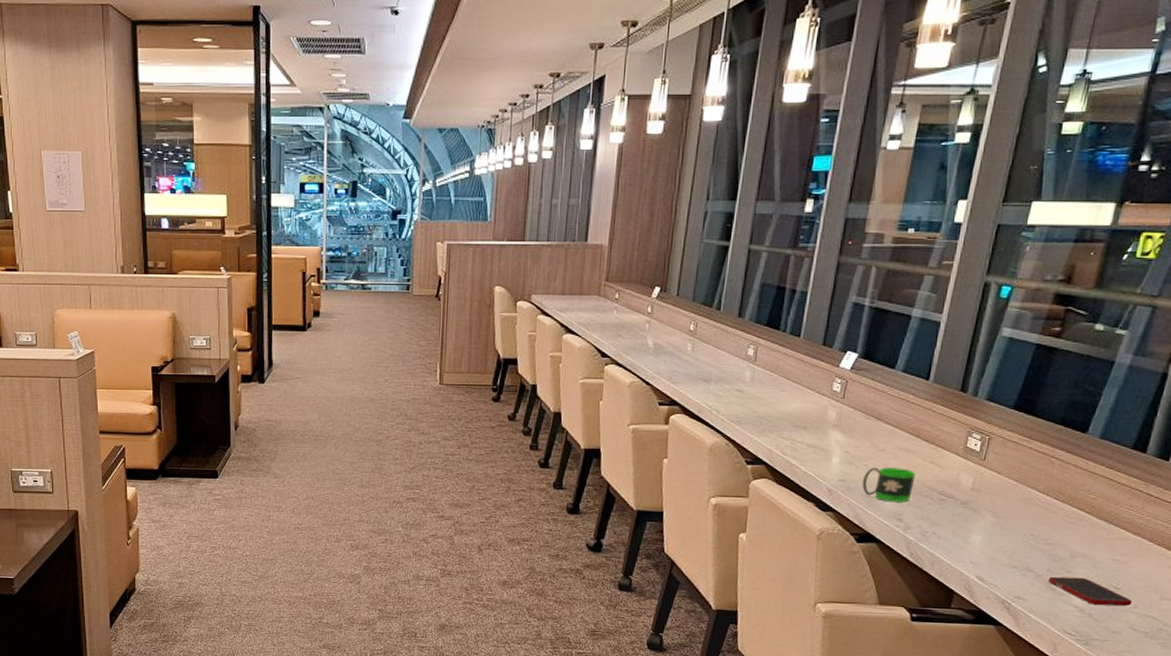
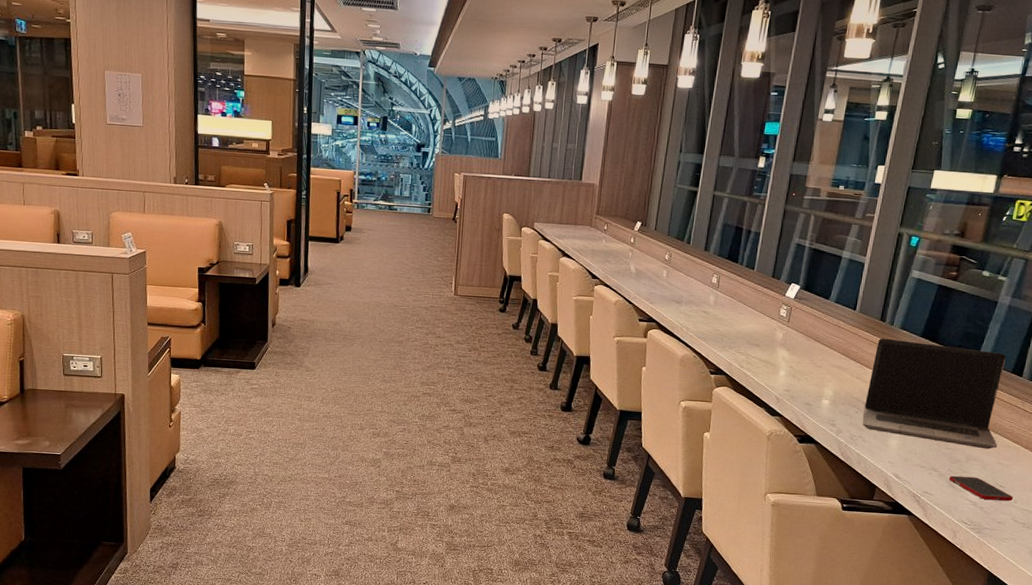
mug: present [862,467,916,503] -> none [803,380,846,411]
laptop computer: none [937,412,1126,544] -> present [862,338,1007,449]

